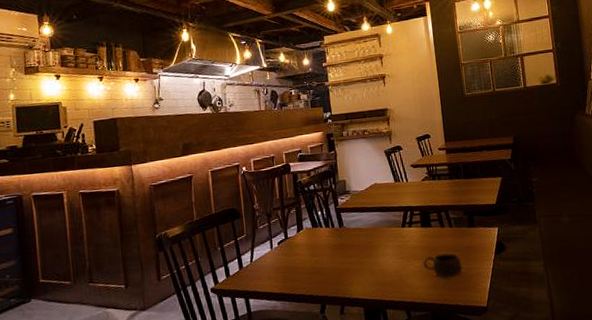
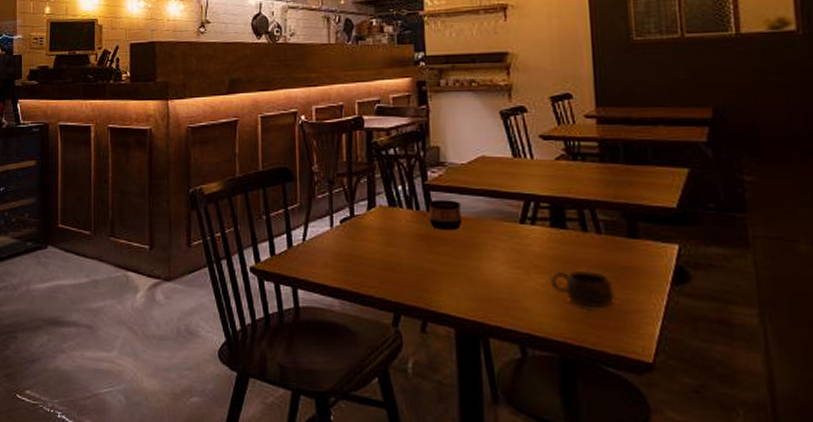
cup: none [340,217,364,240] -> present [428,199,463,231]

